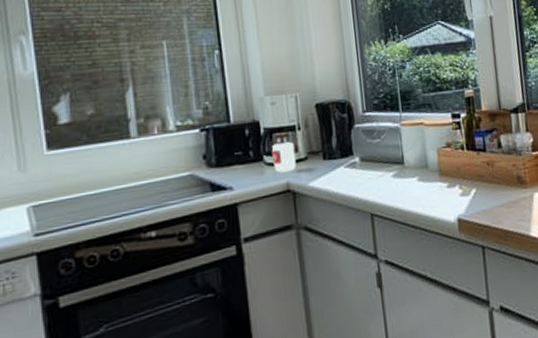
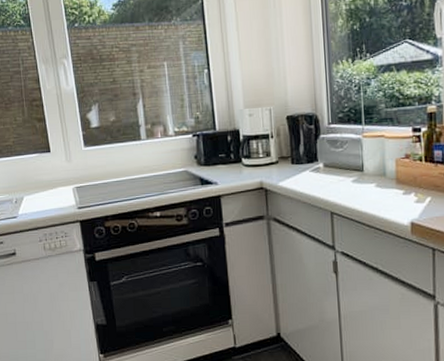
jar: present [270,132,297,173] -> none [248,140,269,173]

